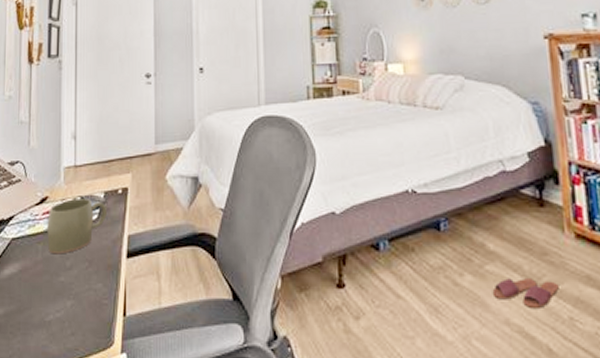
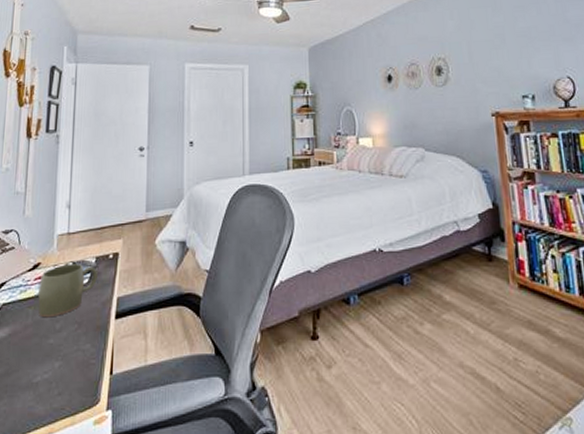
slippers: present [492,278,559,308] -> none [448,325,505,351]

